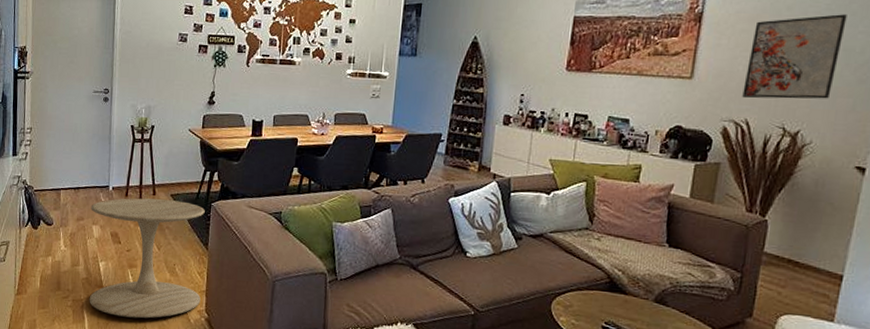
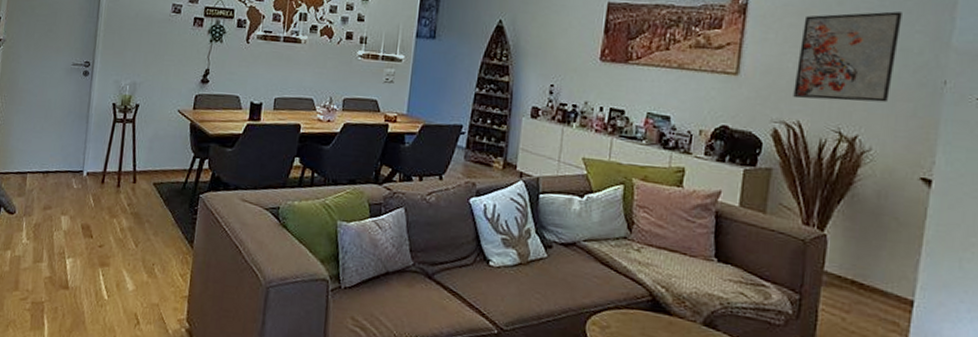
side table: present [89,198,205,319] -> none [51,185,192,327]

